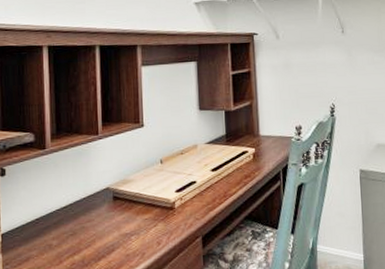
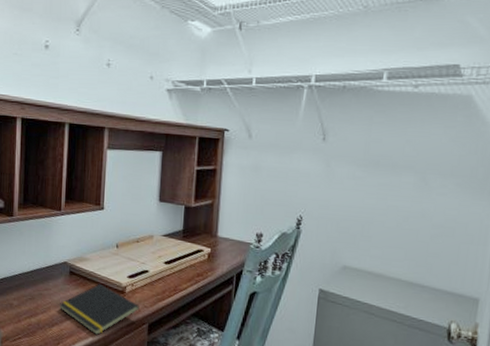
notepad: none [104,203,191,260] -> present [59,283,140,336]

